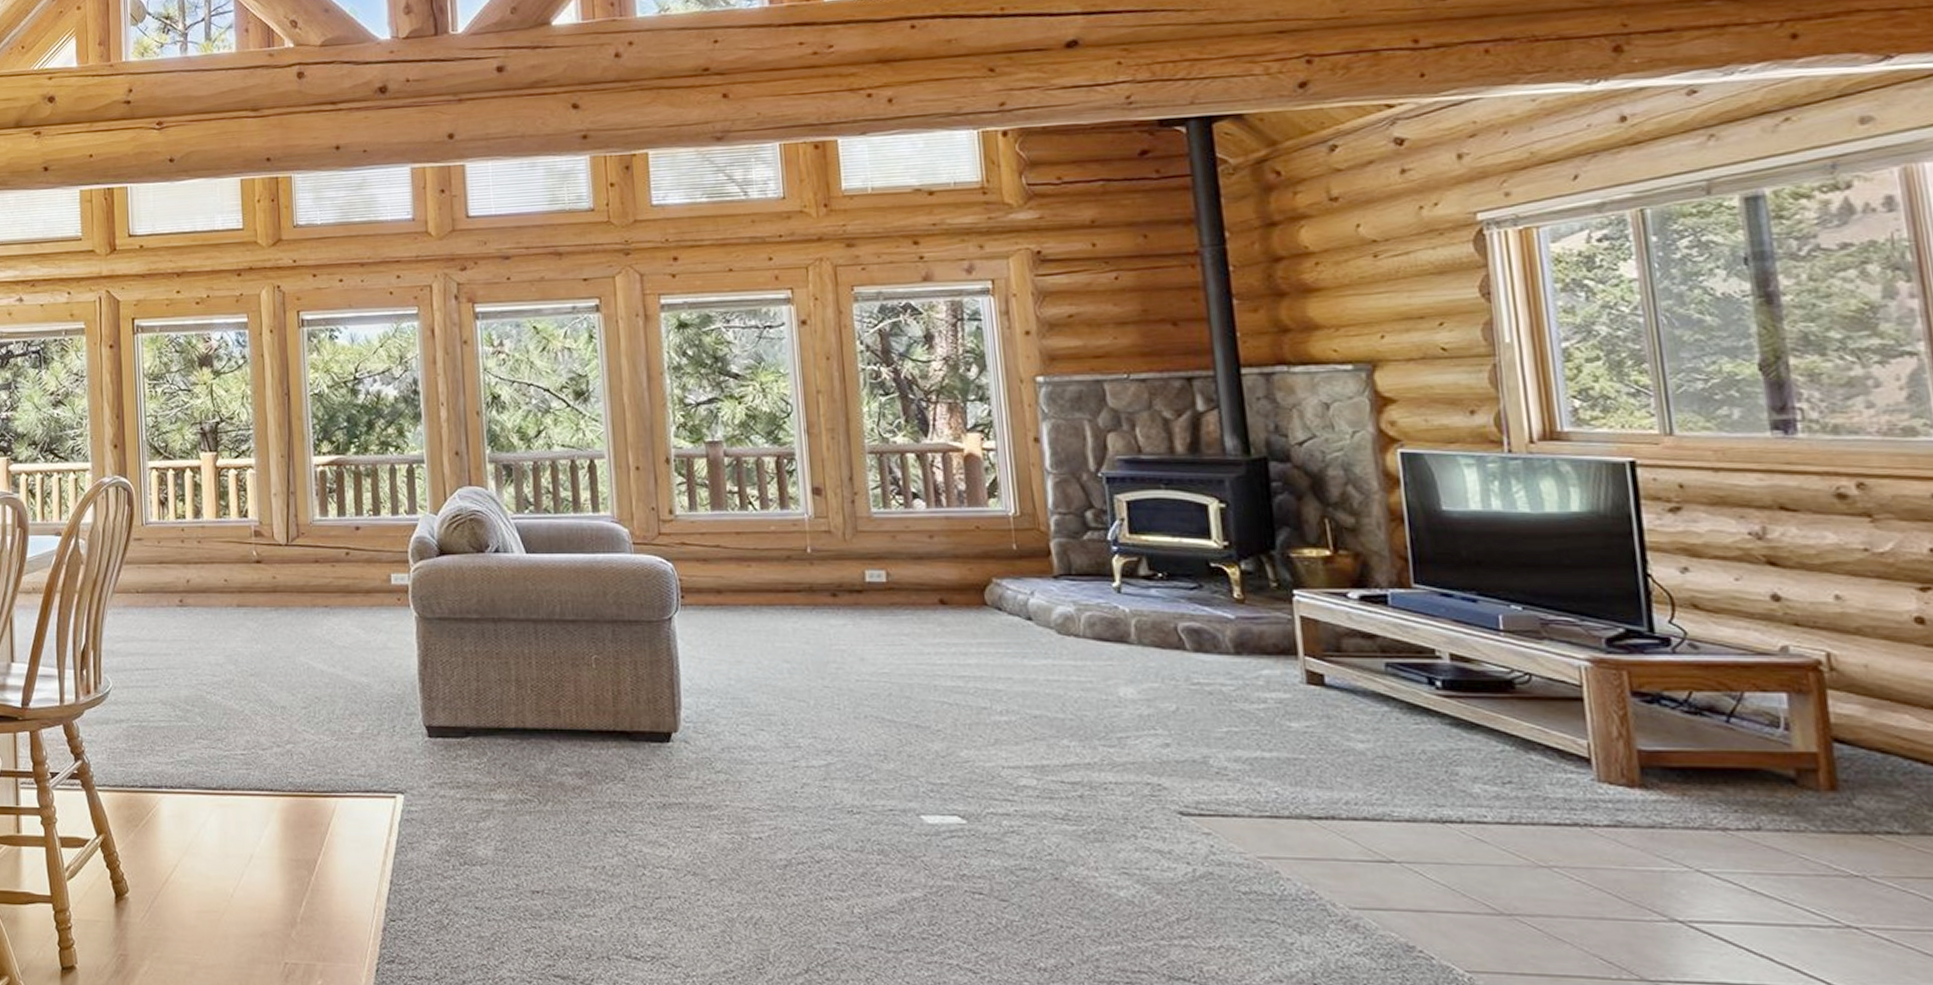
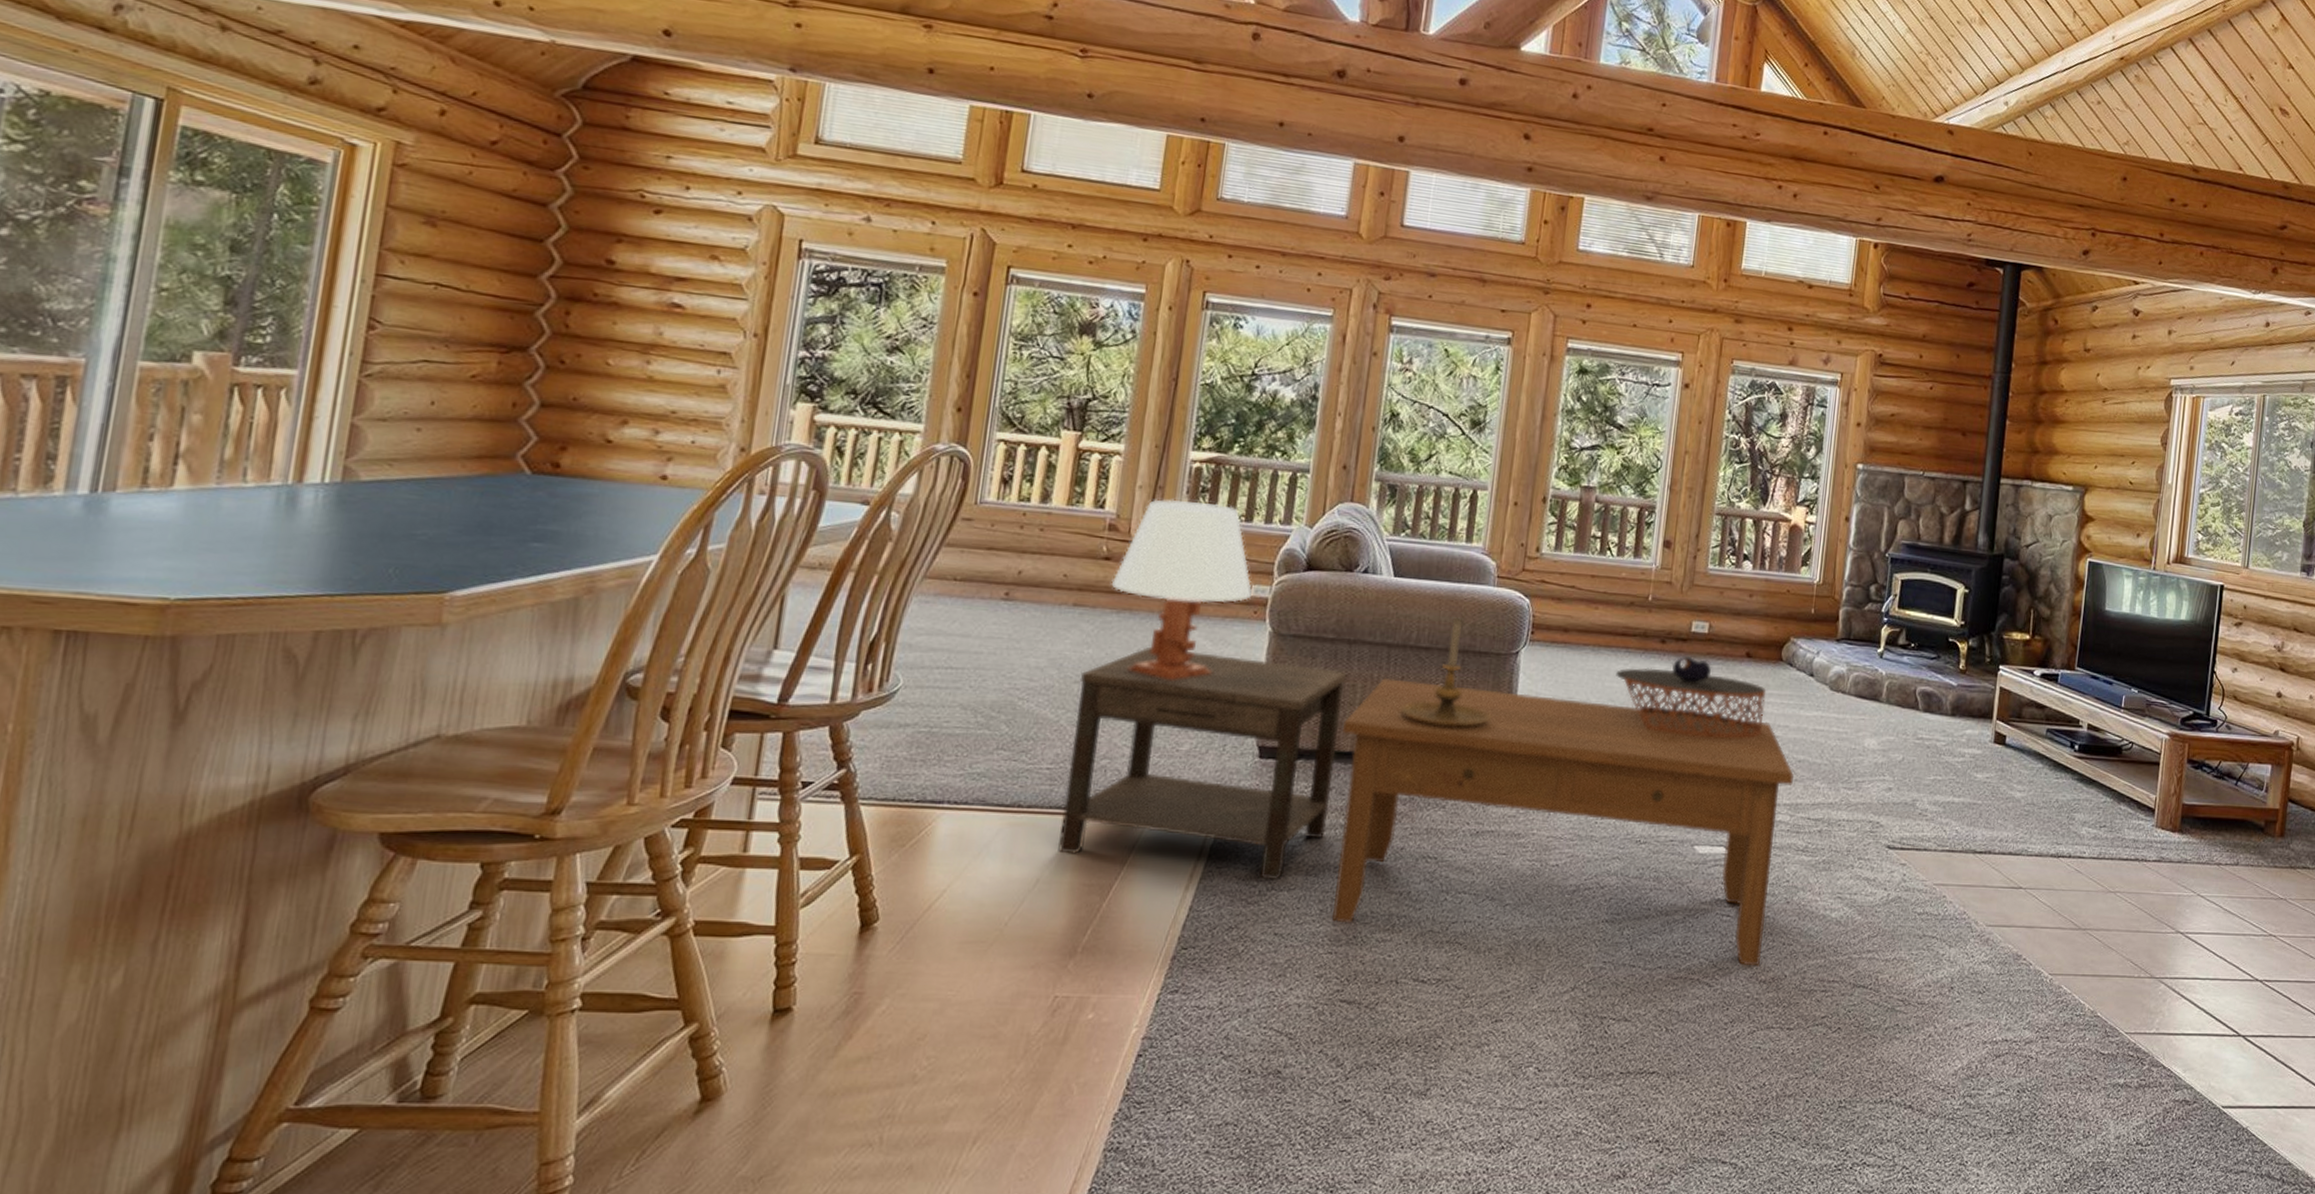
side table: none [255,638,507,854] -> present [1058,646,1347,879]
table lamp: none [265,502,393,668] -> present [1111,499,1253,680]
coffee table: none [504,654,1034,952] -> present [1332,678,1795,967]
candle holder: none [559,588,656,699] -> present [1401,617,1492,728]
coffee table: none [786,608,979,695] -> present [1616,656,1767,739]

